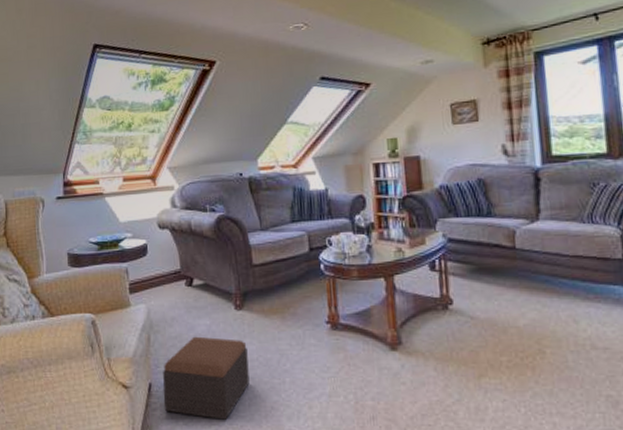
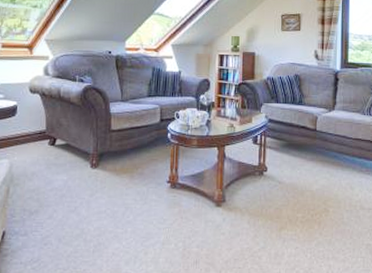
footstool: present [163,336,250,420] -> none [14,190,98,264]

